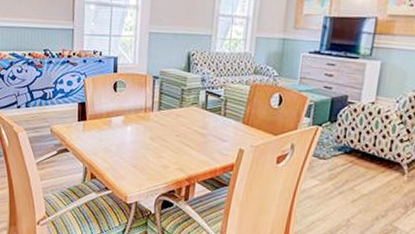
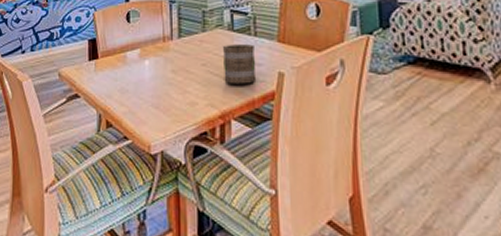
mug: none [193,121,222,156] -> present [222,44,257,84]

